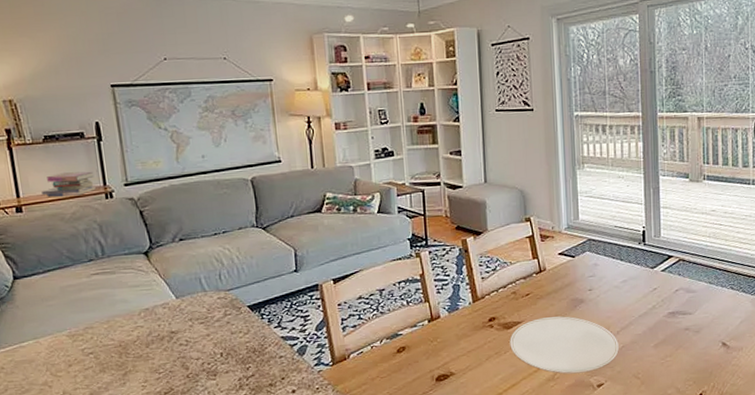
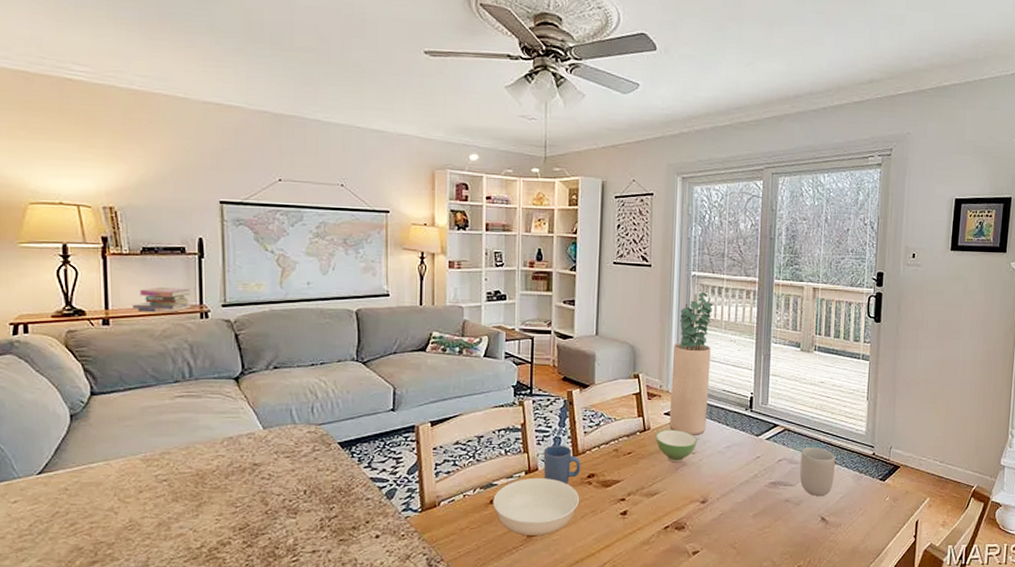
bowl: none [400,324,484,382] -> present [493,478,580,537]
mug: none [444,292,482,329] -> present [543,445,581,484]
plate: present [510,316,619,374] -> none [607,478,718,539]
bowl: none [551,268,594,301] -> present [655,429,698,463]
vase: none [561,124,601,273] -> present [669,285,713,435]
cup: none [697,275,733,323] -> present [799,447,836,497]

